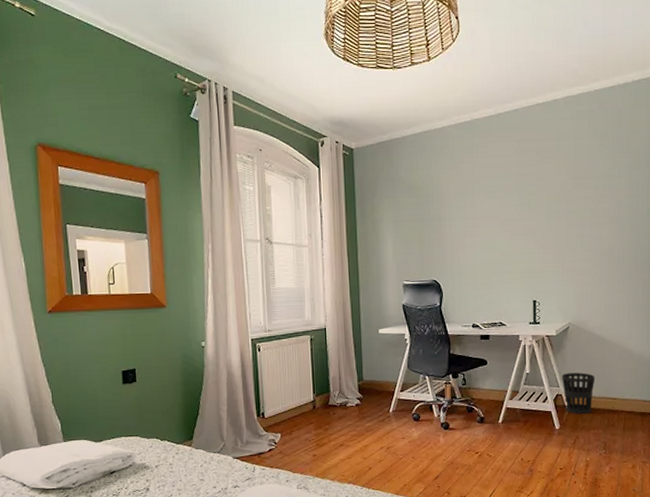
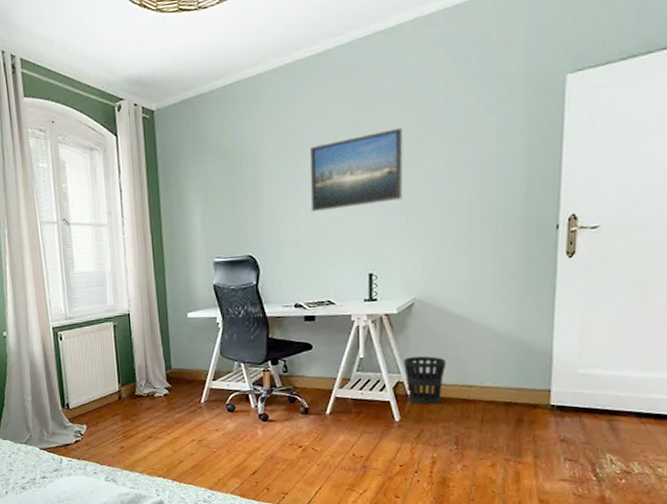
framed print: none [484,180,559,247] -> present [309,126,403,213]

